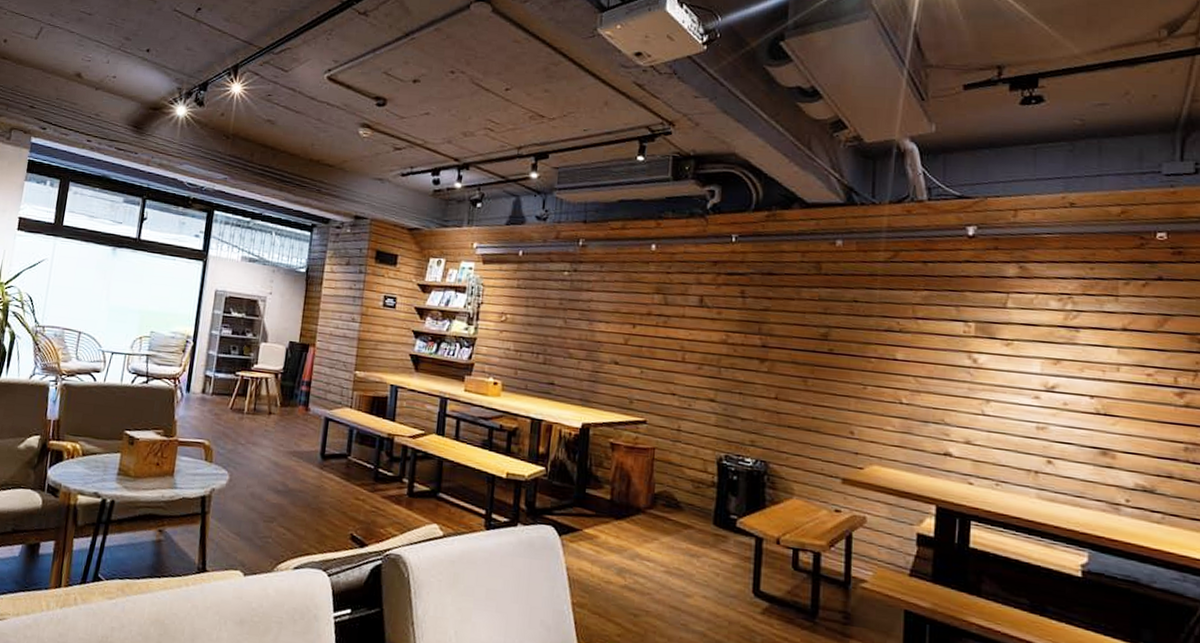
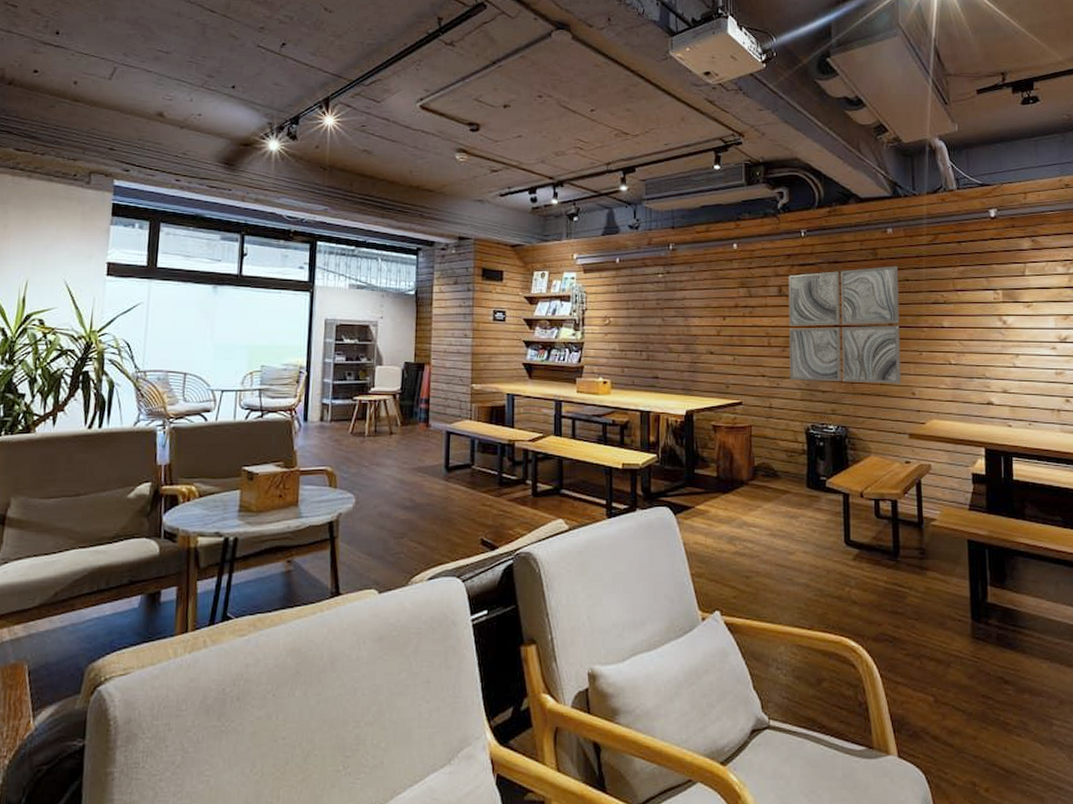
wall art: none [704,283,845,420] -> present [788,266,902,384]

